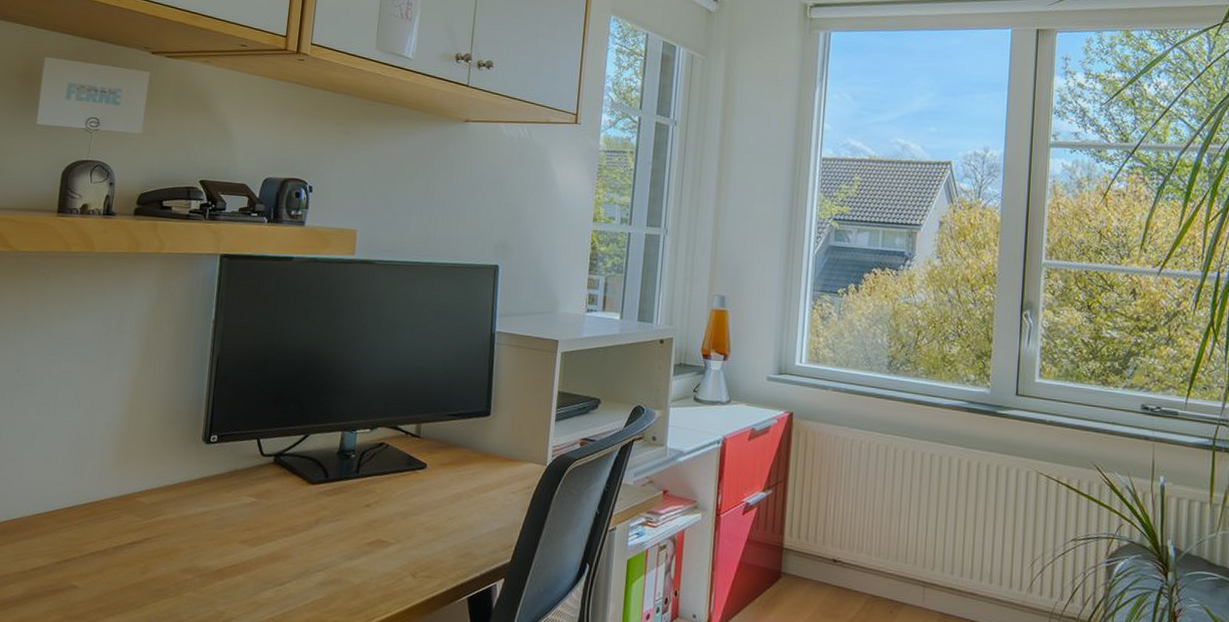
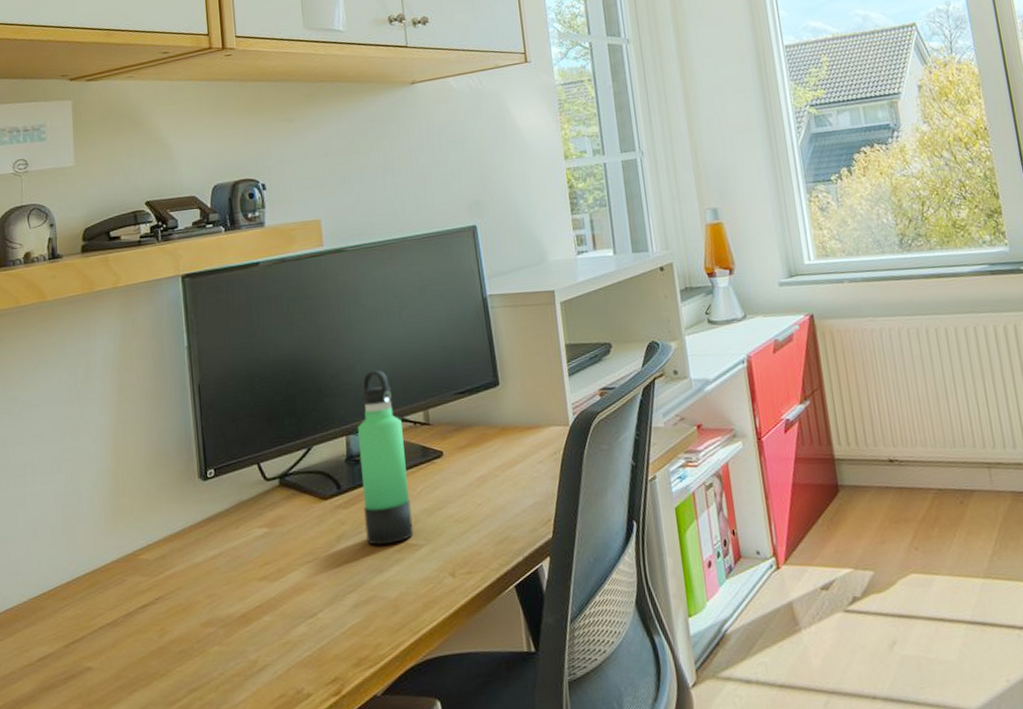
thermos bottle: none [342,377,395,536] -> present [358,369,414,546]

